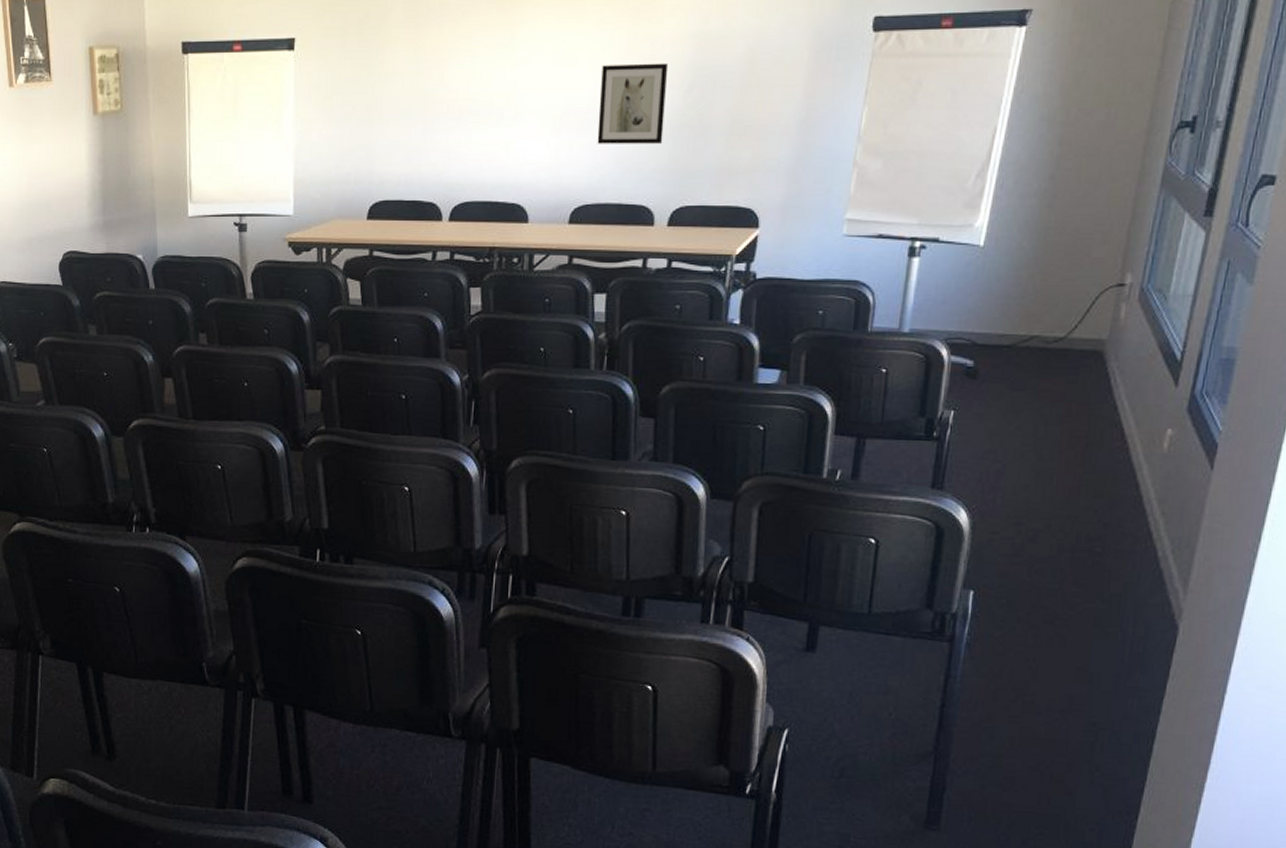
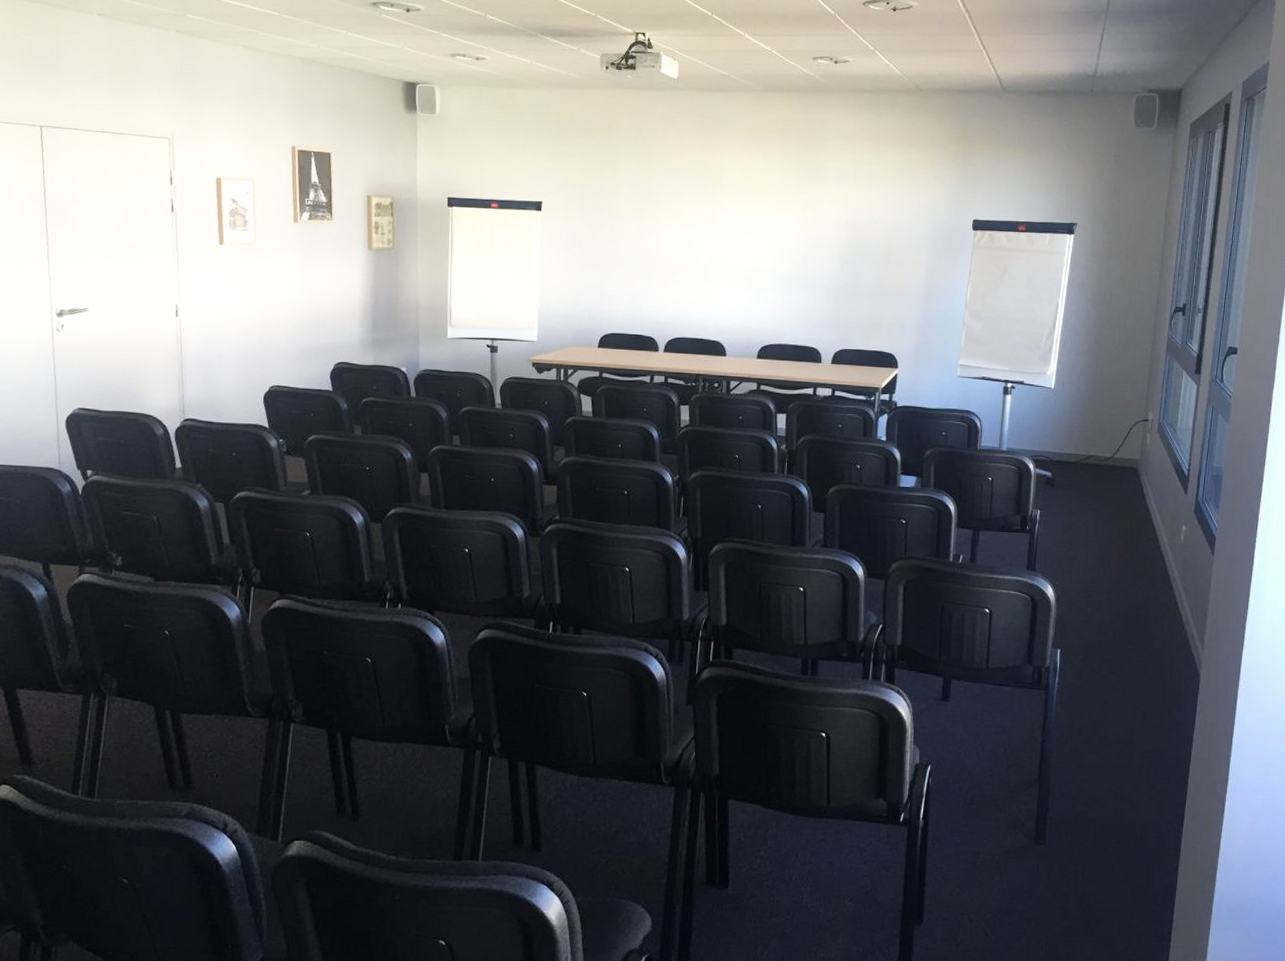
wall art: present [597,63,669,144] -> none [778,240,830,301]

